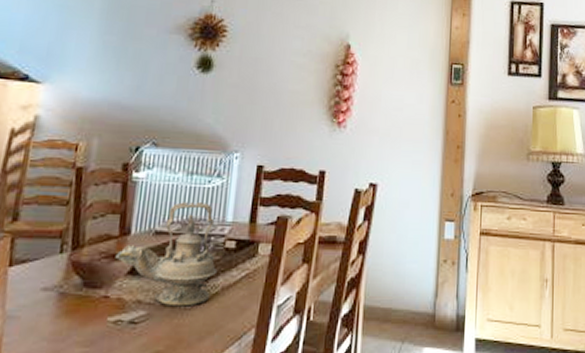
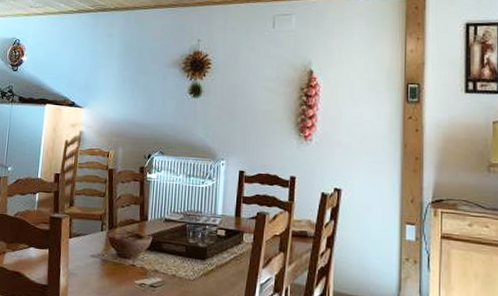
teapot: present [115,202,218,307] -> none [138,198,212,278]

